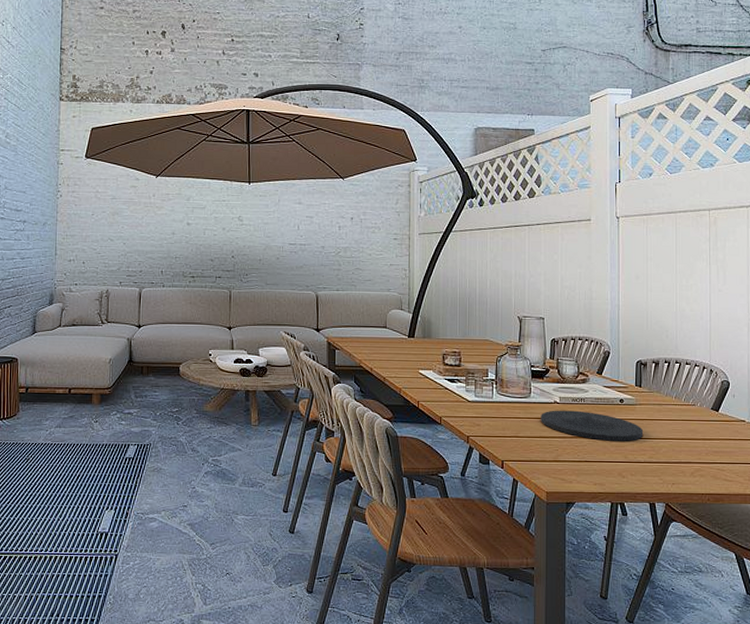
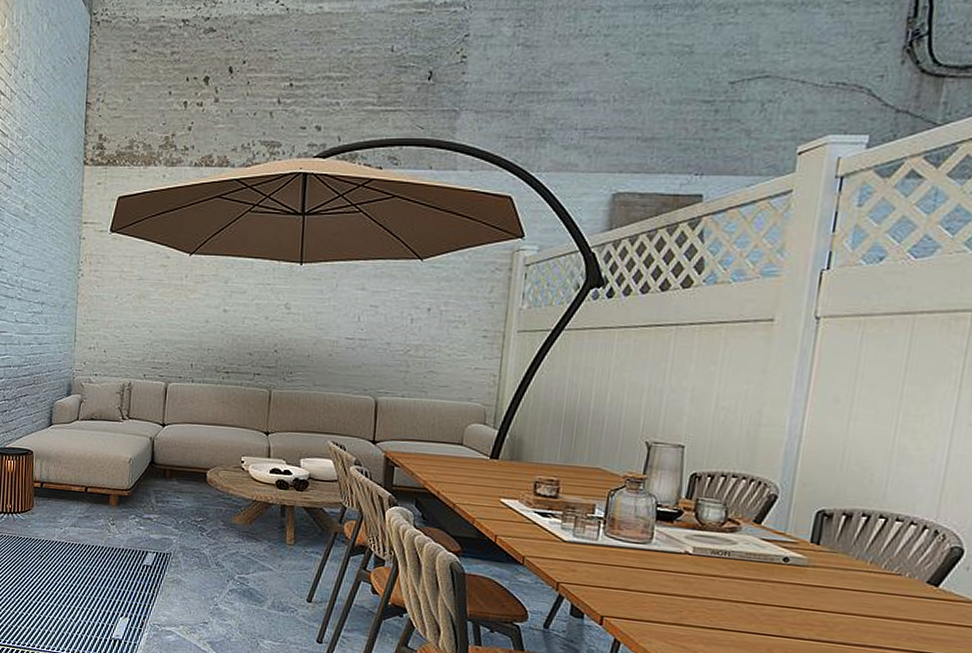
plate: present [541,410,643,441] -> none [662,562,813,612]

